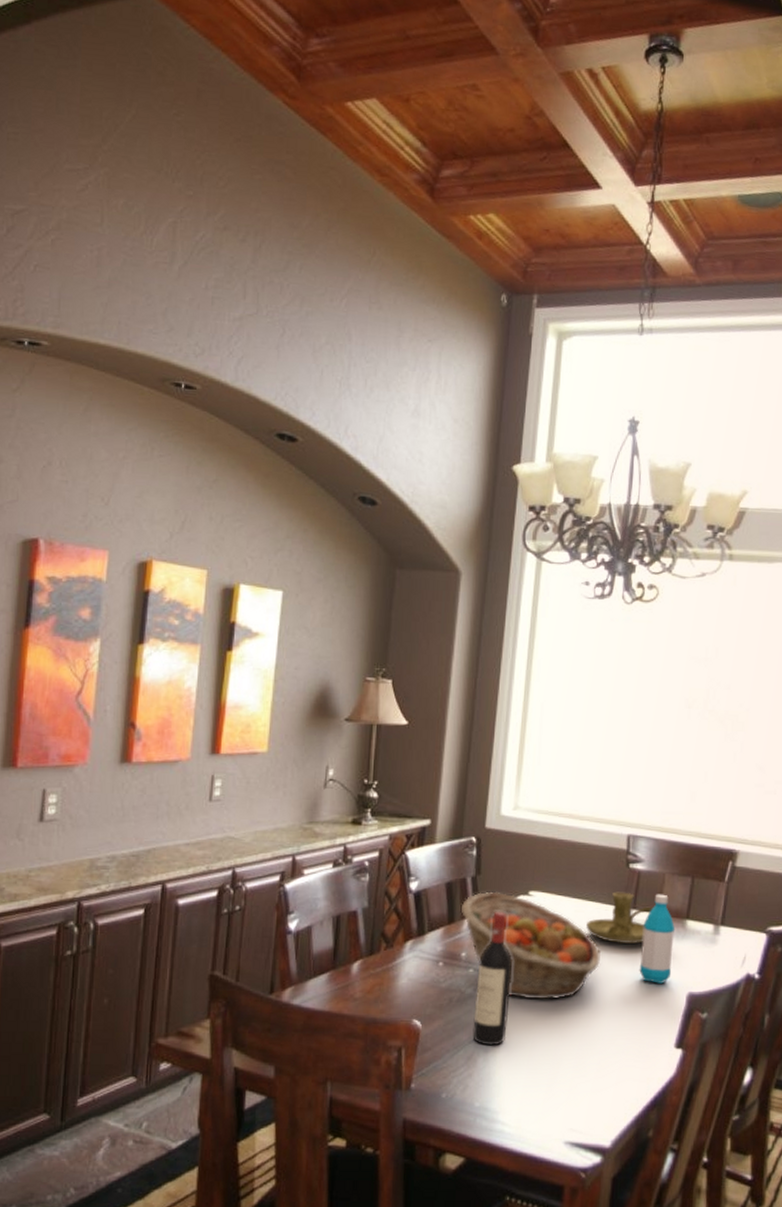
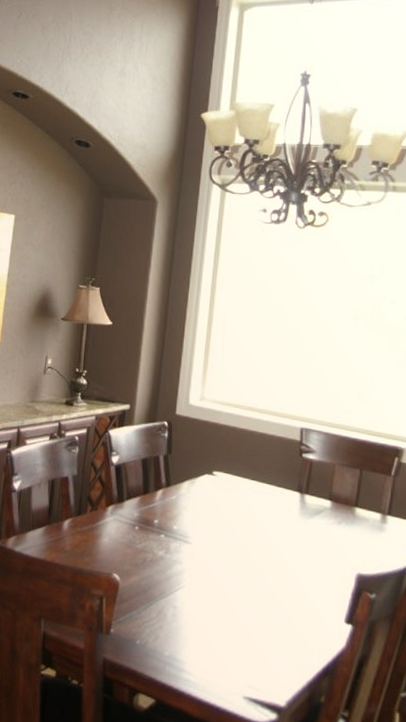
fruit basket: present [462,891,602,1000] -> none [155,469,277,568]
wine bottle: present [472,912,512,1046] -> none [163,487,198,604]
candle holder: present [586,892,653,944] -> none [263,477,324,525]
water bottle: present [639,894,675,984] -> none [311,482,344,563]

